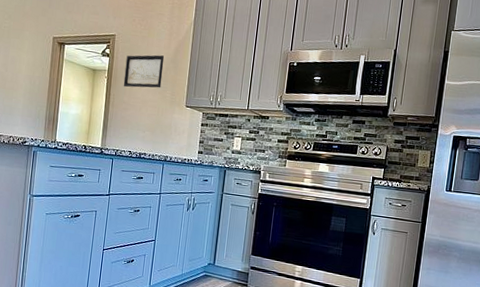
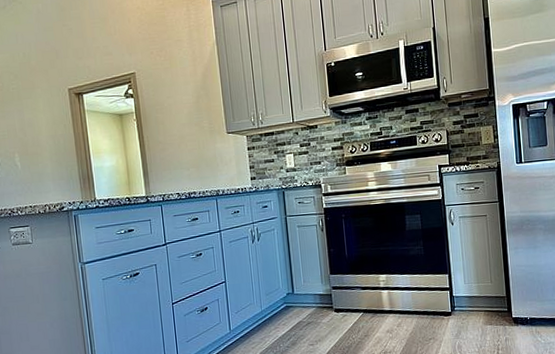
wall art: present [123,55,165,88] -> none [152,84,196,127]

